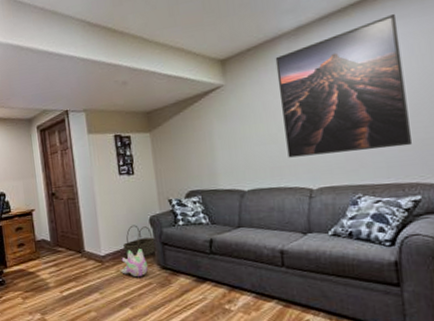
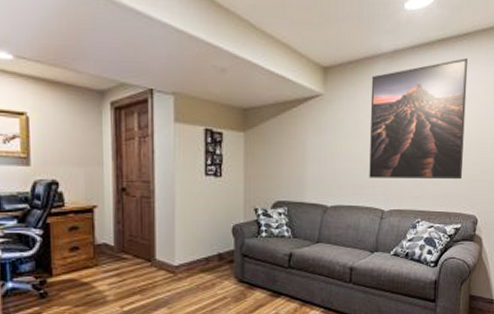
plush toy: present [120,249,149,277] -> none [194,260,225,291]
basket: present [123,225,157,258] -> none [201,233,237,269]

